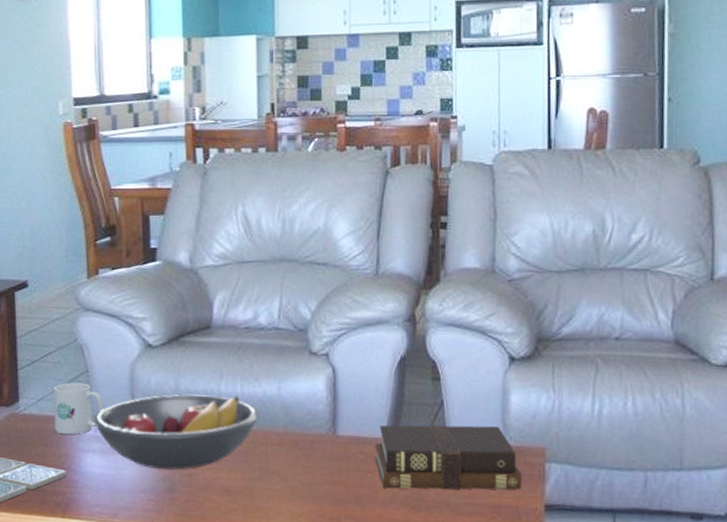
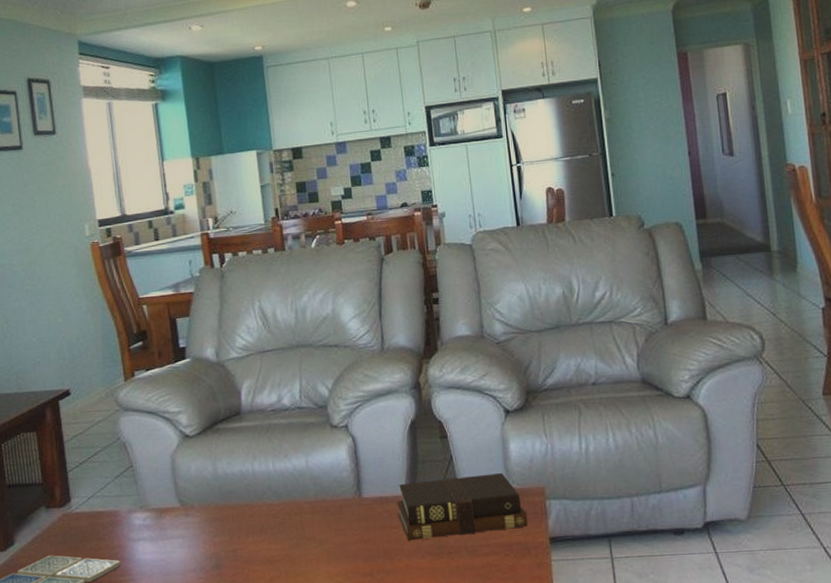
mug: present [53,382,104,435] -> none [101,477,150,528]
fruit bowl: present [94,394,259,470] -> none [141,472,292,549]

